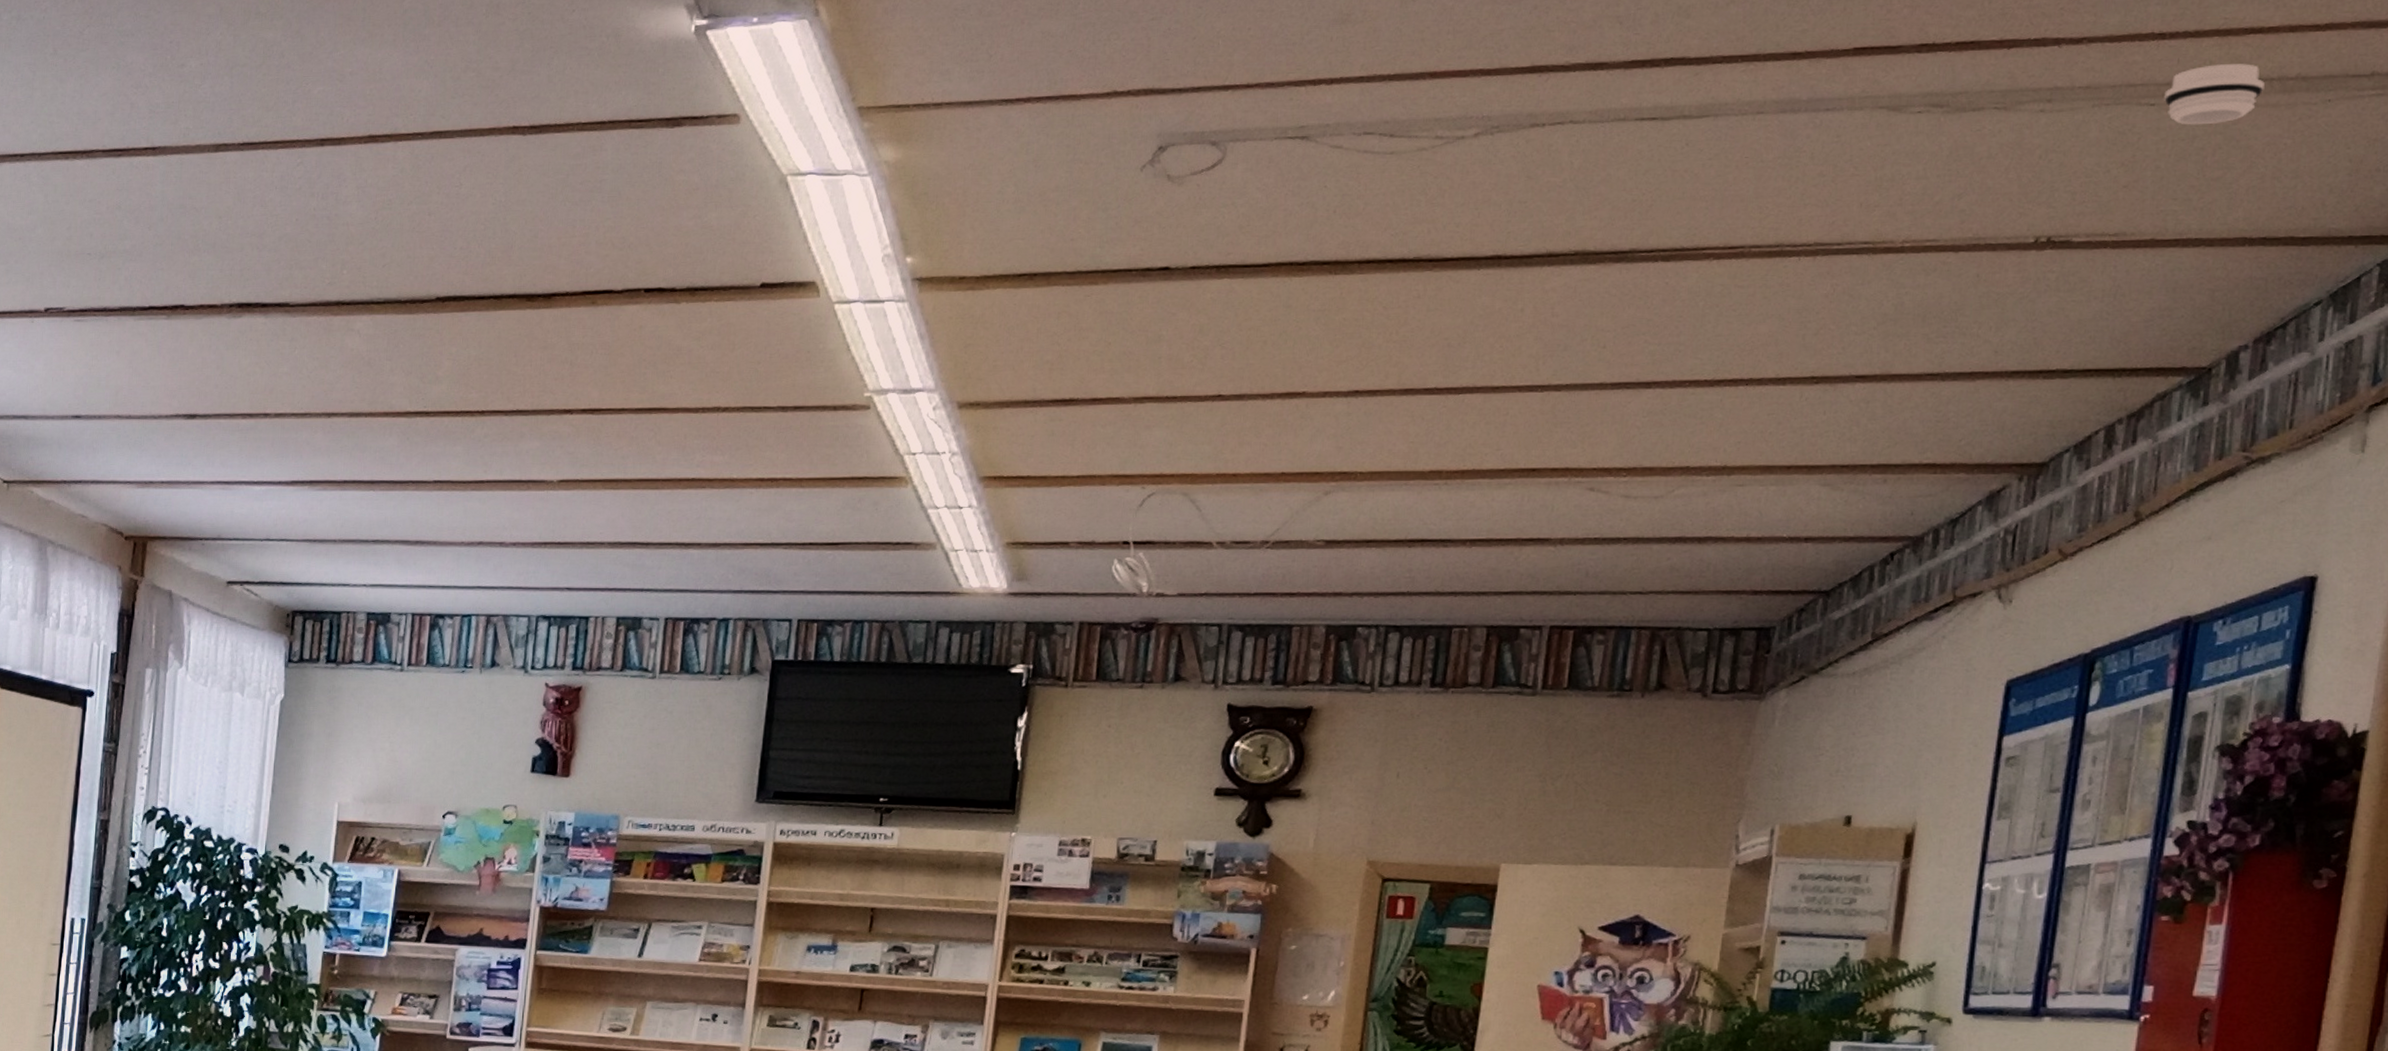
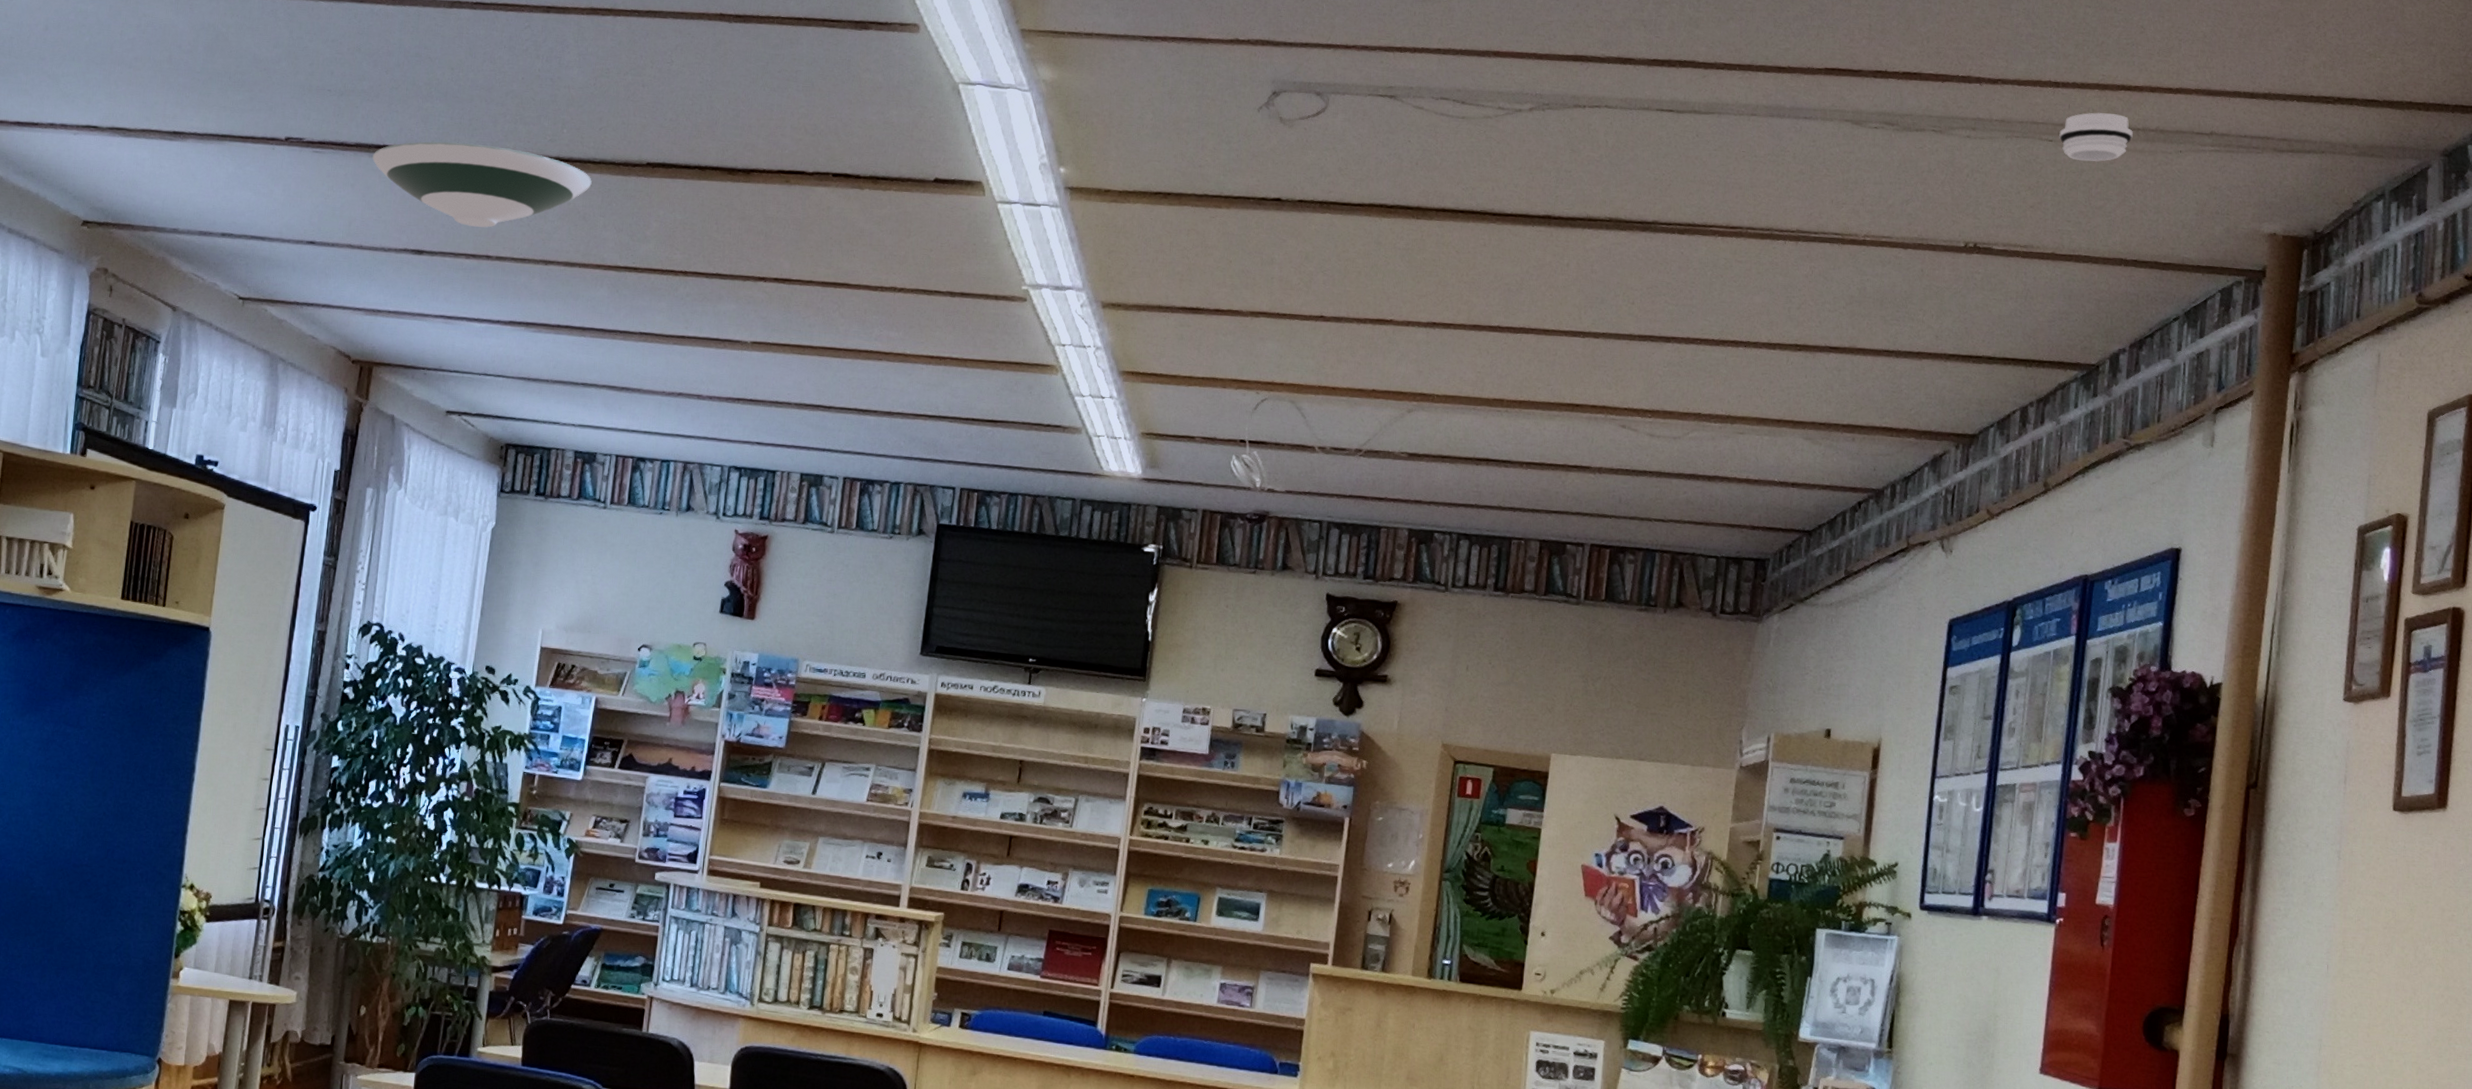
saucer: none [138,295,376,384] -> present [372,141,592,228]

